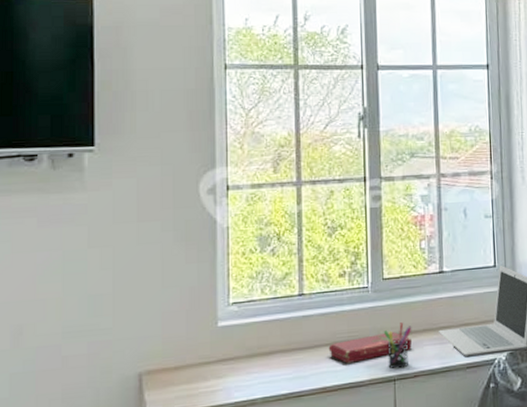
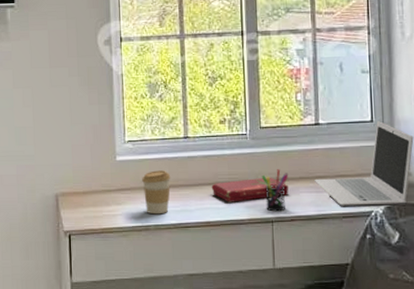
coffee cup: none [248,333,283,386] -> present [142,170,171,215]

